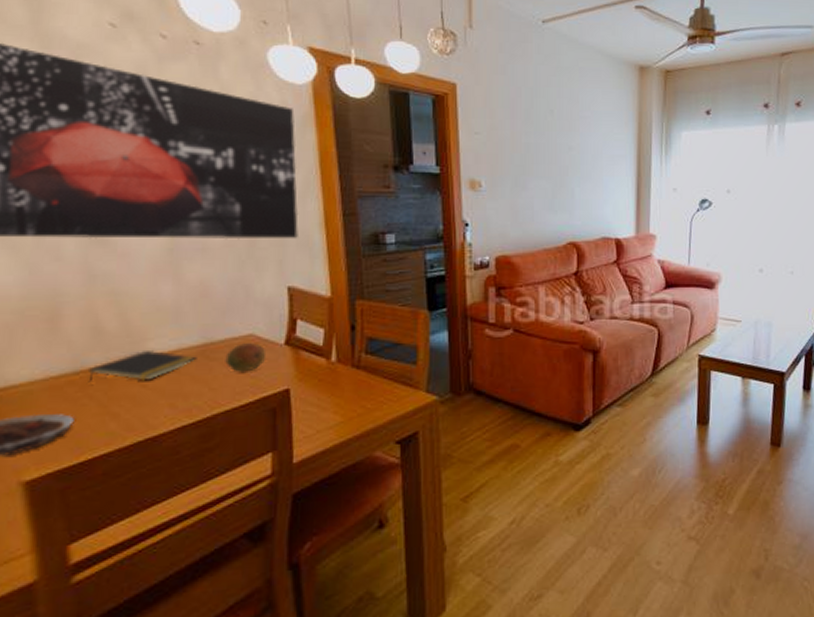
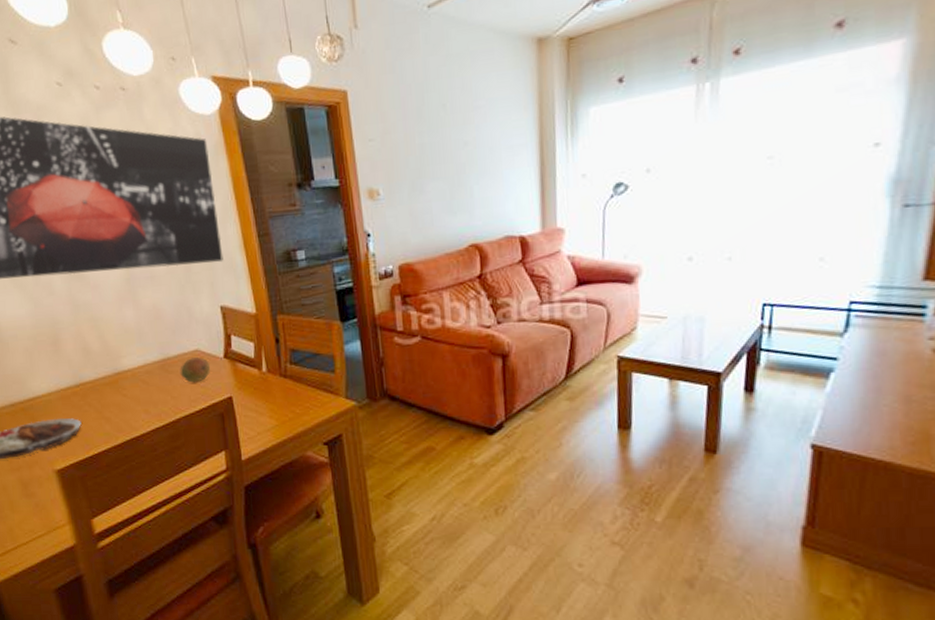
notepad: present [88,351,197,383] -> none [85,366,159,393]

